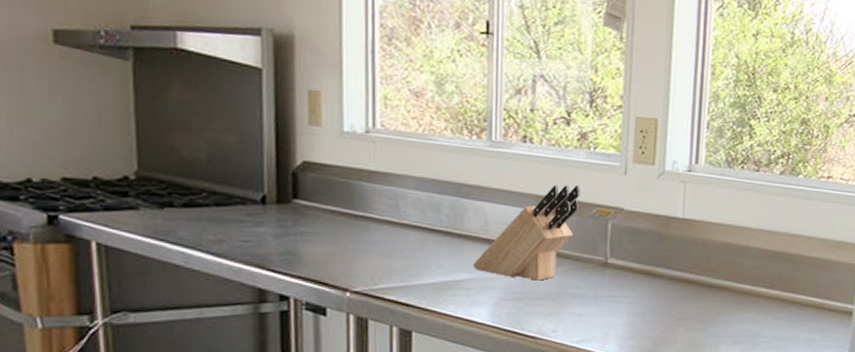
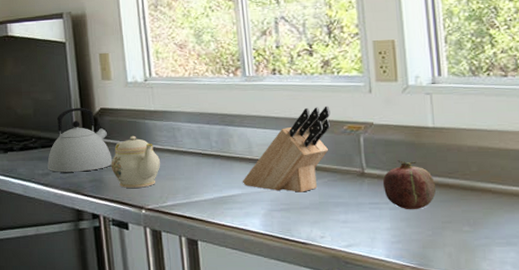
kettle: none [222,157,314,241] -> present [47,107,113,172]
teapot: none [310,199,376,265] -> present [111,135,161,188]
fruit: none [624,251,677,305] -> present [382,160,437,210]

